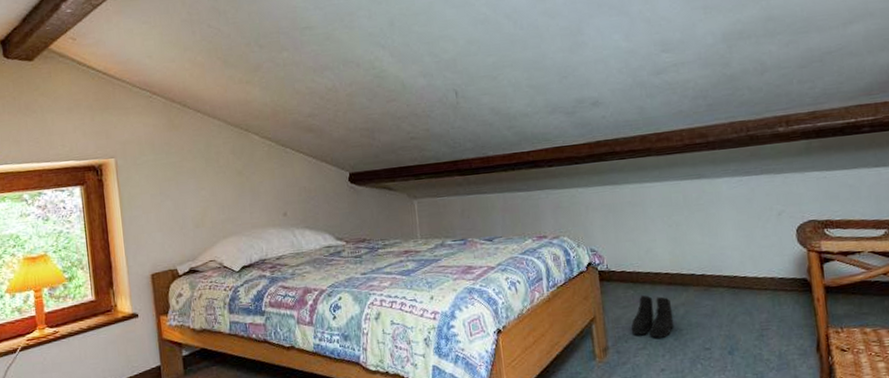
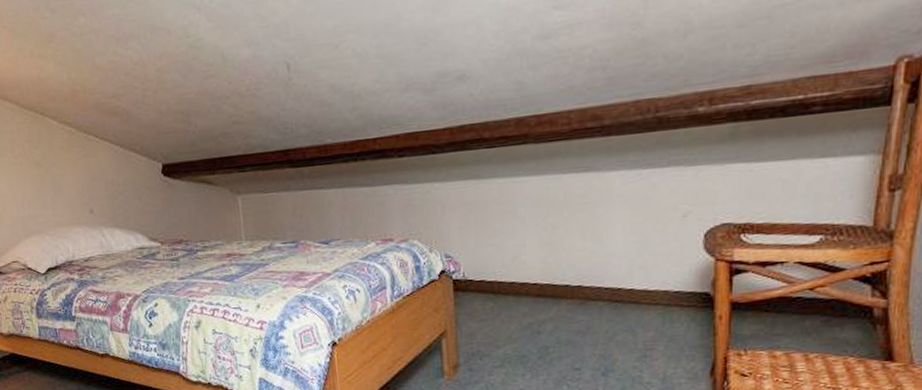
boots: present [631,294,674,338] -> none [487,307,540,356]

